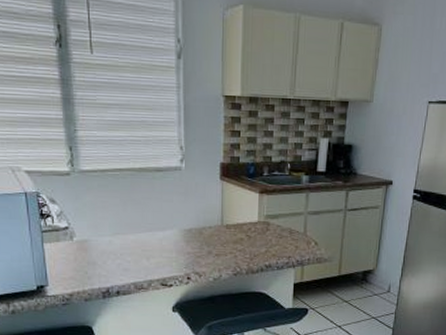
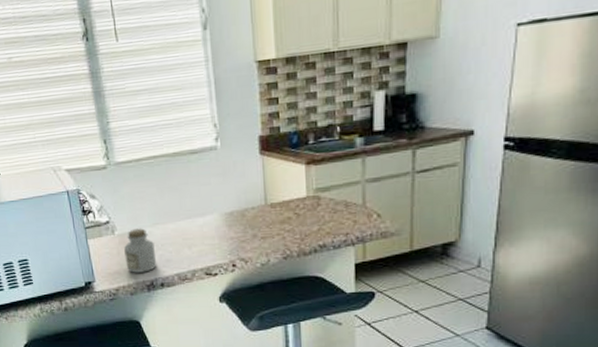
jar: none [82,236,114,280] -> present [124,228,157,273]

